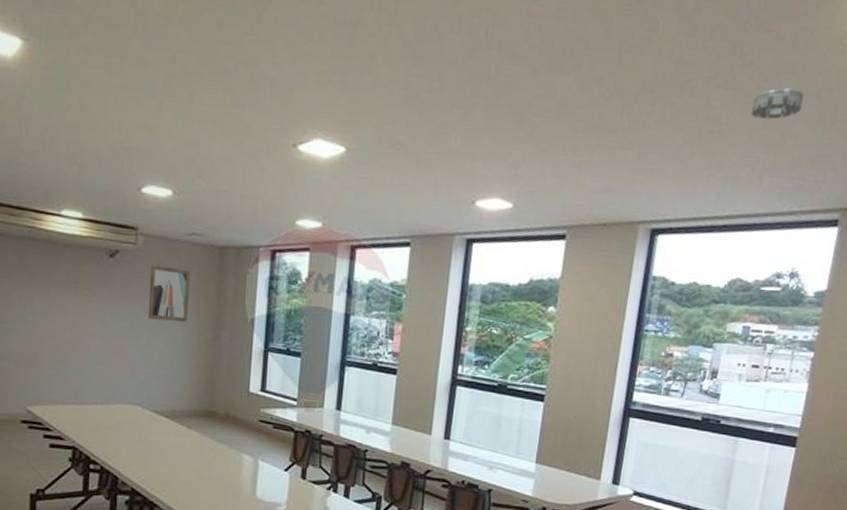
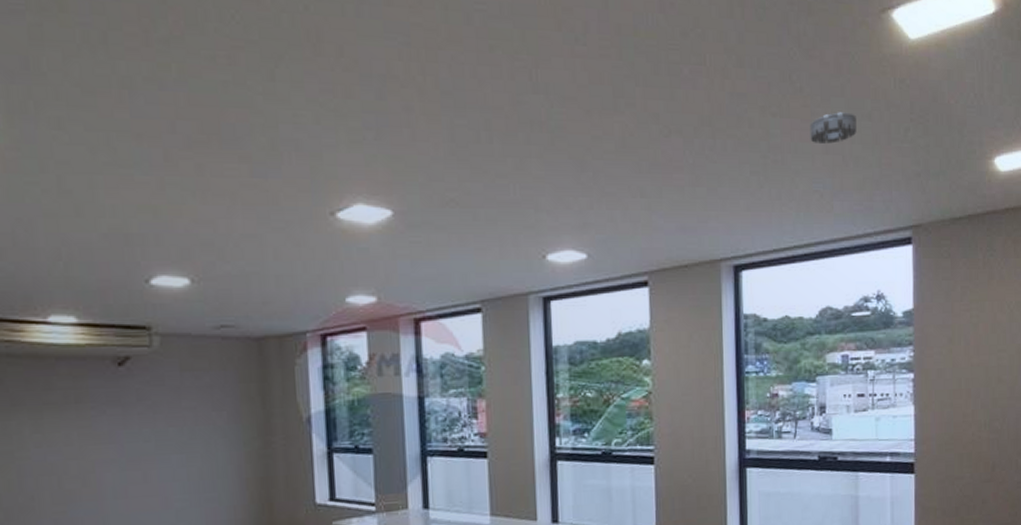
wall art: present [148,265,190,322] -> none [172,368,228,434]

